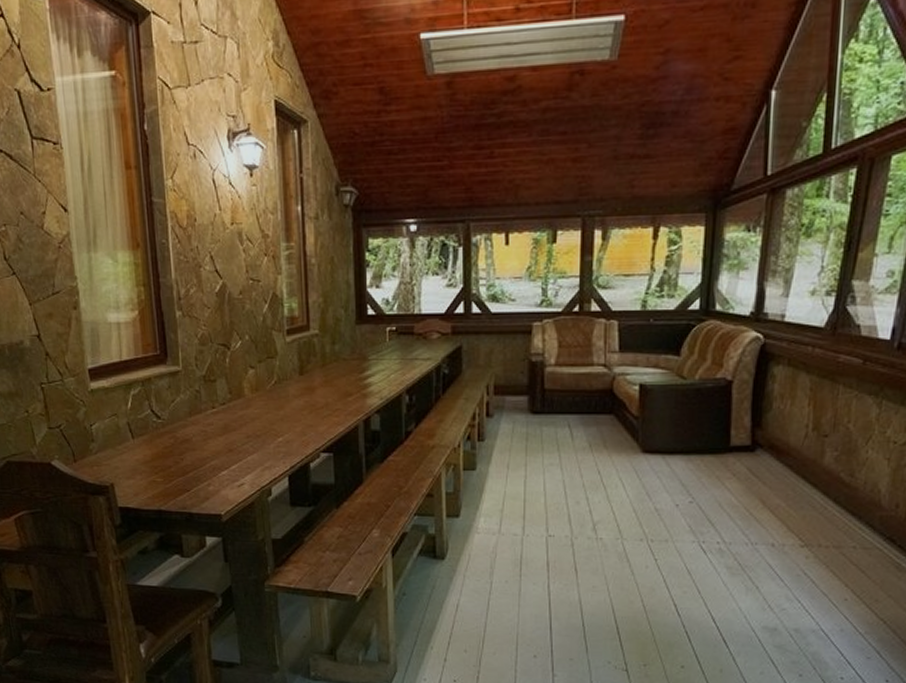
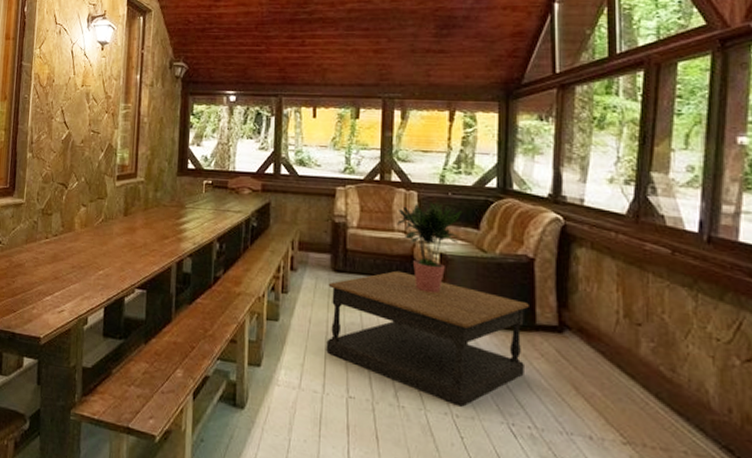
coffee table: none [525,406,725,533] -> present [326,270,529,408]
potted plant: none [597,331,664,426] -> present [397,202,463,294]

